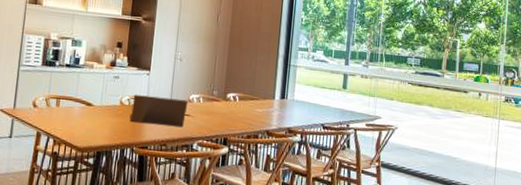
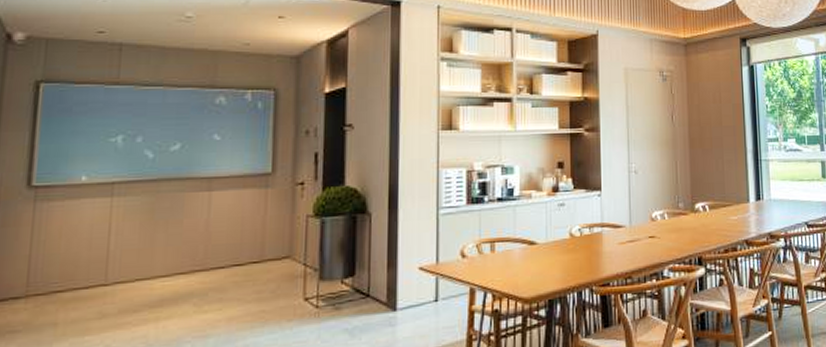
laptop: present [130,95,188,127] -> none [583,219,651,256]

